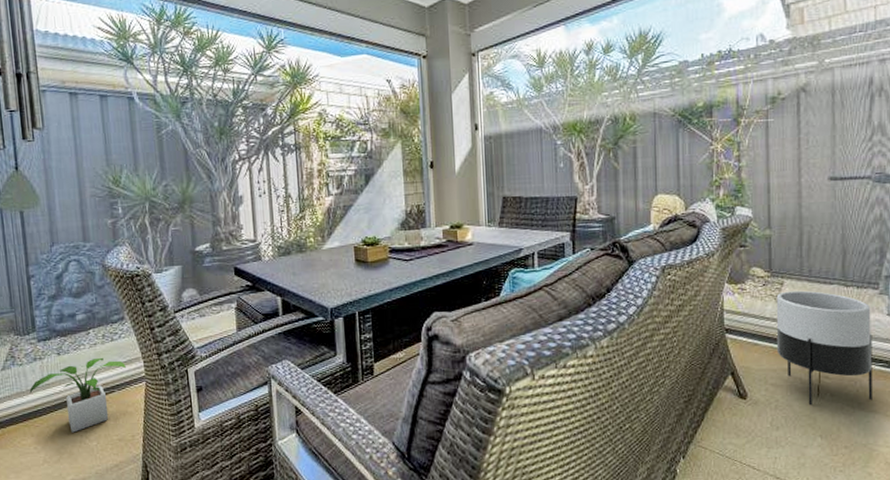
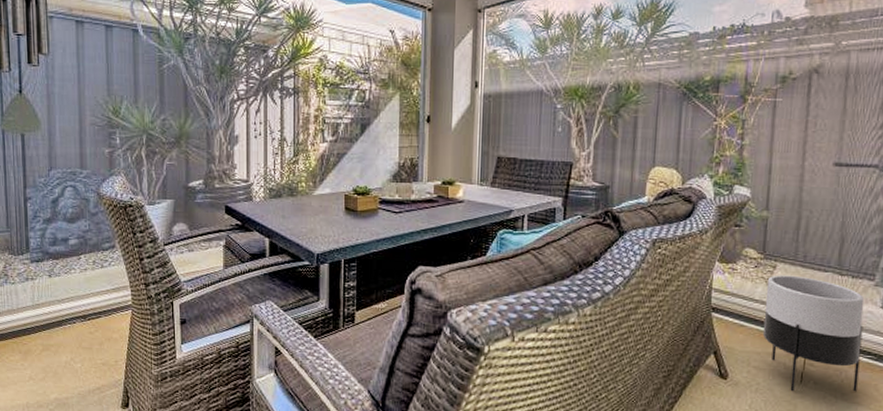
potted plant: present [29,357,126,433] -> none [20,283,114,353]

